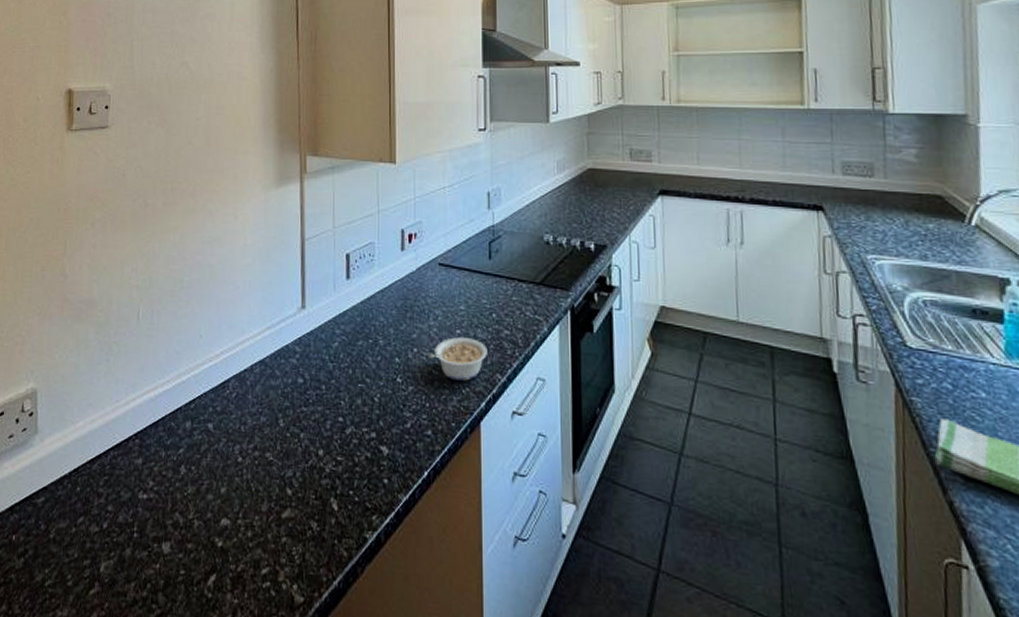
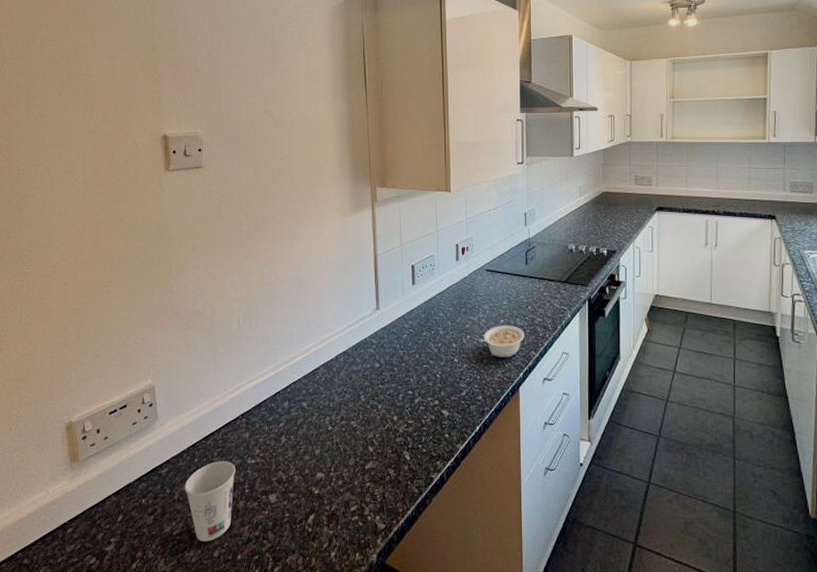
cup: none [63,492,124,599] -> present [185,461,236,542]

